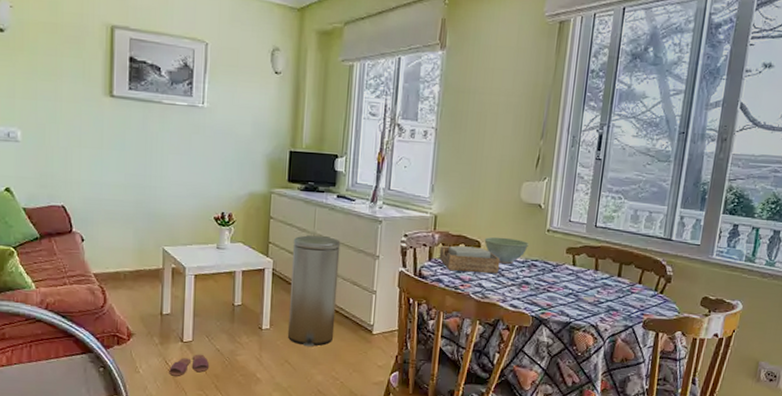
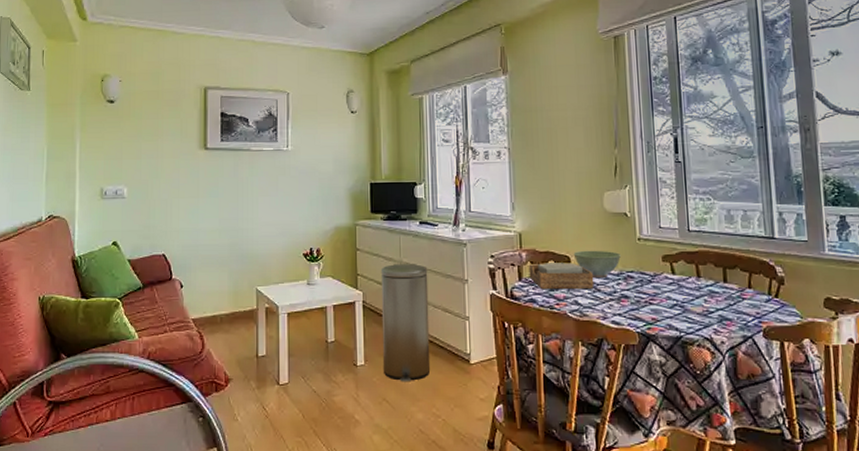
slippers: present [169,354,209,376] -> none [267,397,306,422]

